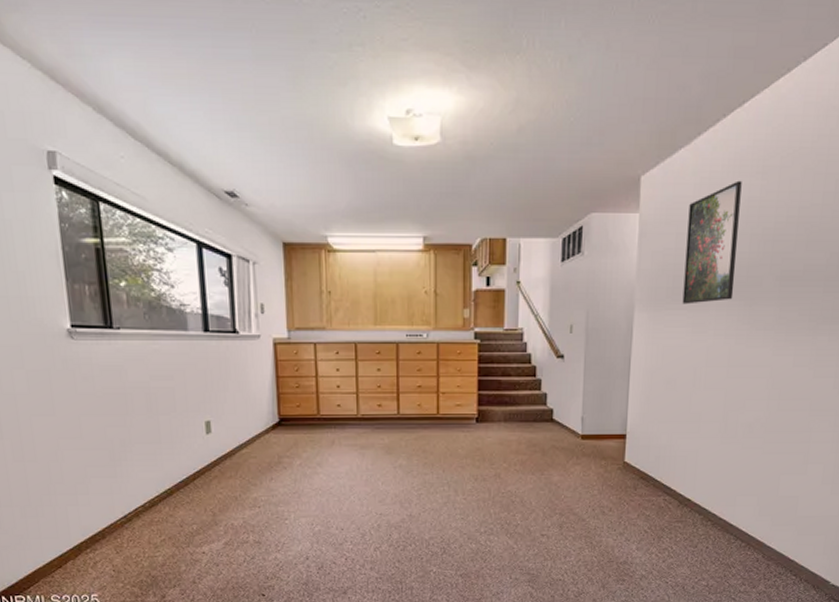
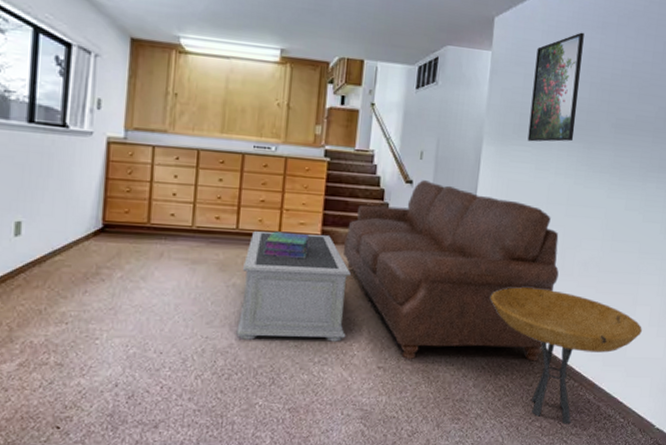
coffee table: none [407,415,509,515] -> present [236,231,351,342]
stack of books: none [424,414,467,439] -> present [263,231,310,259]
sofa: none [499,354,721,526] -> present [343,180,559,362]
side table: none [650,452,814,583] -> present [490,287,642,424]

